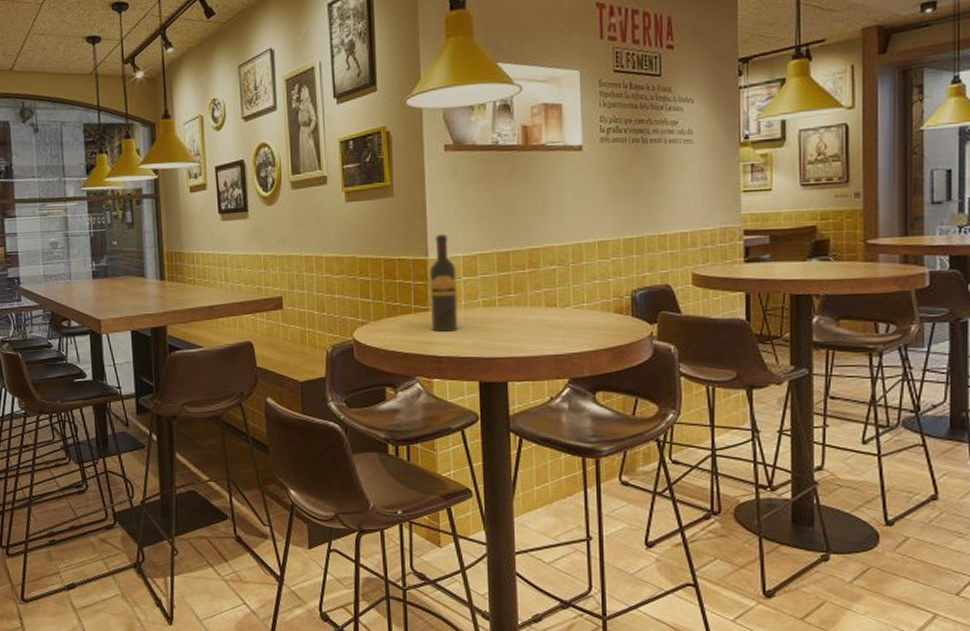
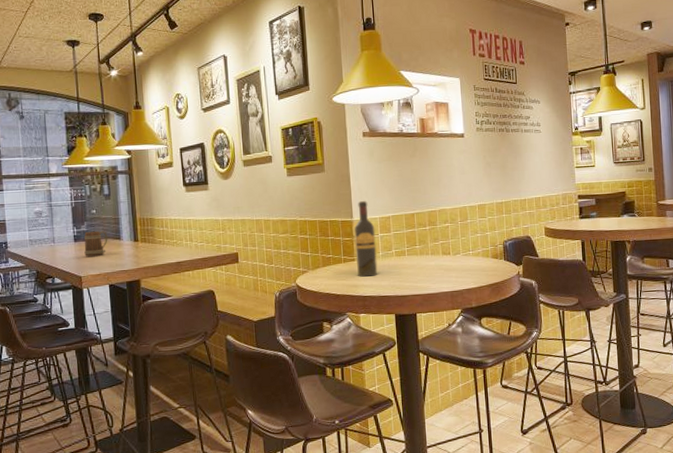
beer mug: none [103,266,131,298] -> present [84,230,108,257]

